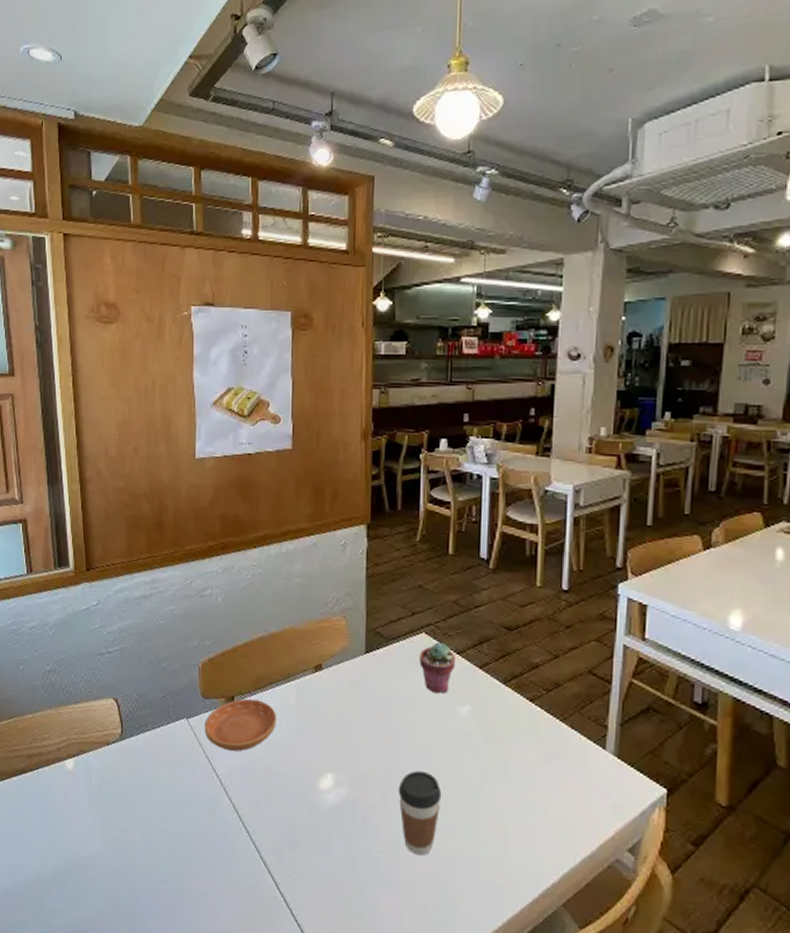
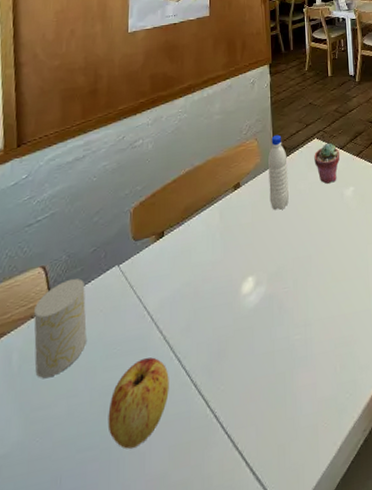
cup: none [109,718,157,805] -> present [34,278,87,379]
apple: none [178,818,238,898] -> present [107,357,169,449]
saucer: present [204,698,277,752] -> none [135,228,203,285]
water bottle: none [357,616,384,709] -> present [267,134,289,211]
coffee cup: present [398,771,442,856] -> none [306,250,339,326]

